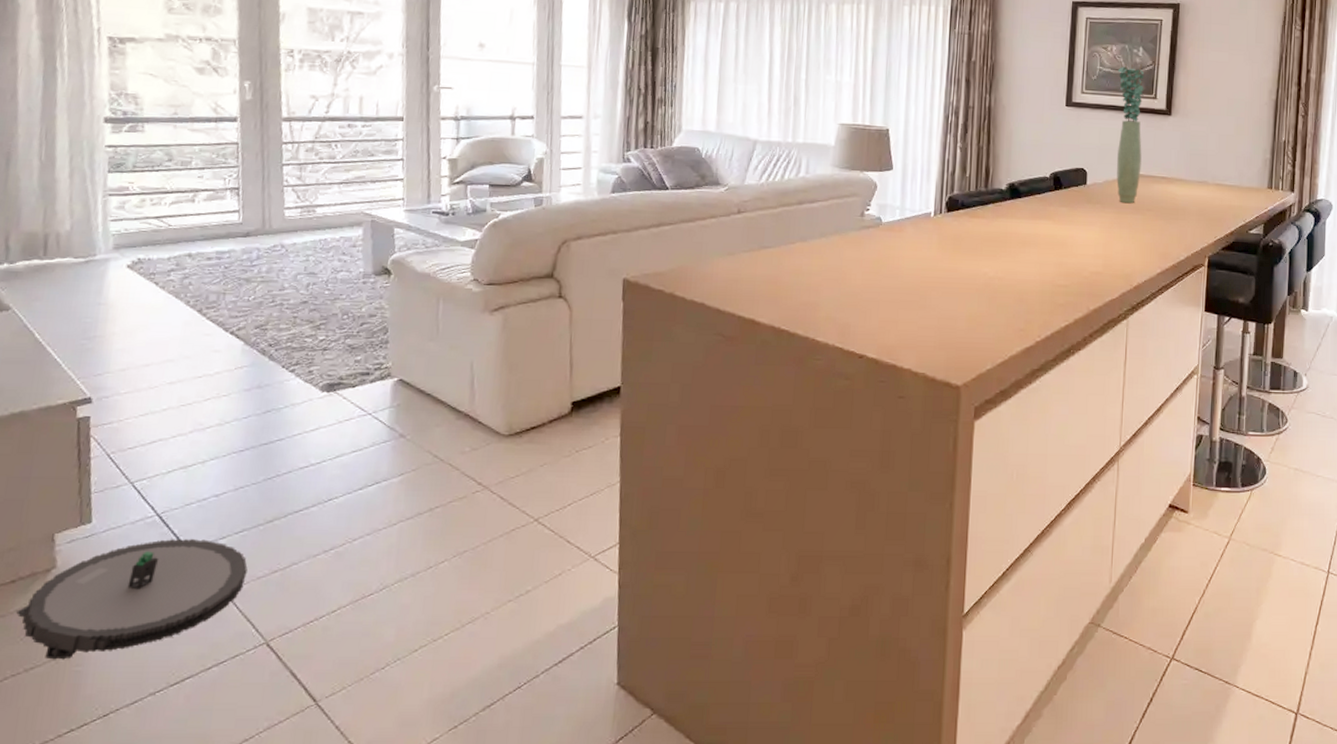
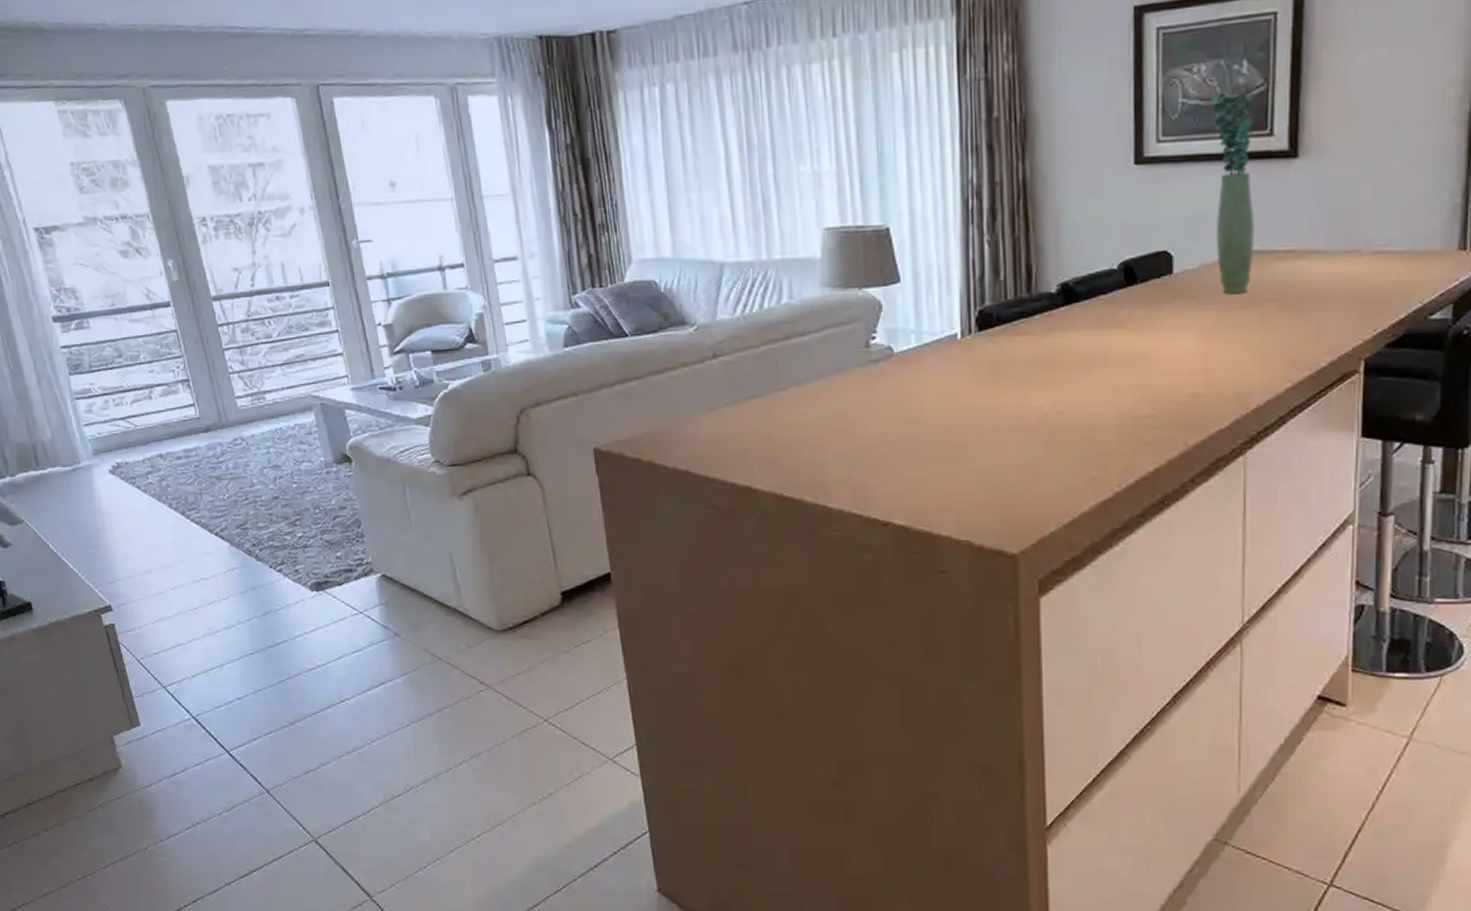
robot vacuum: present [16,538,248,660] -> none [100,739,283,851]

